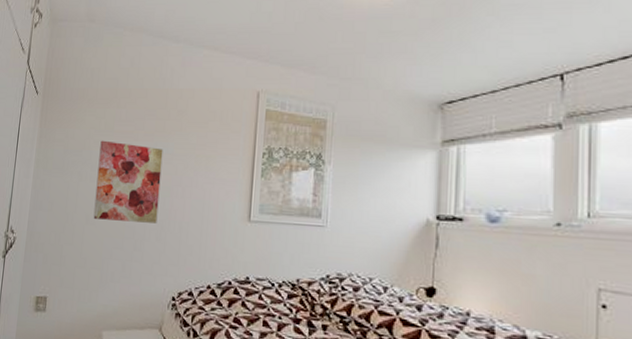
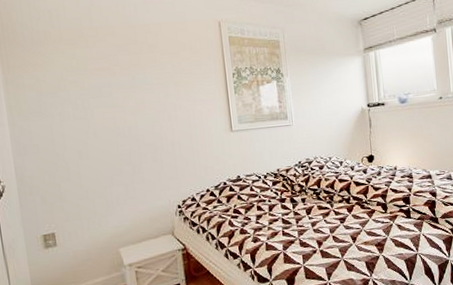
wall art: present [93,140,163,223] -> none [76,79,150,154]

